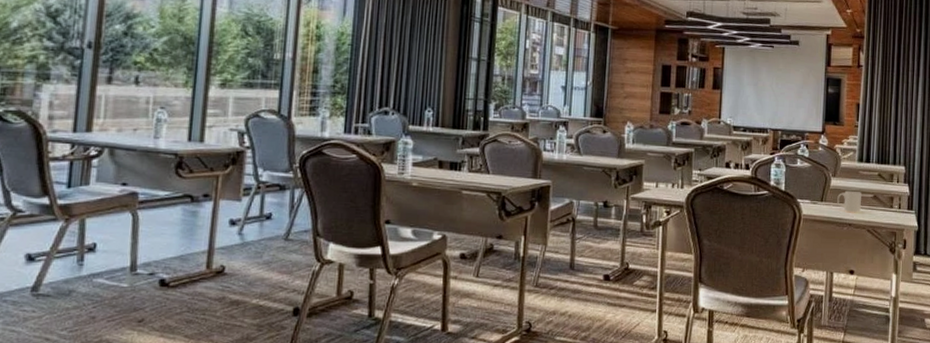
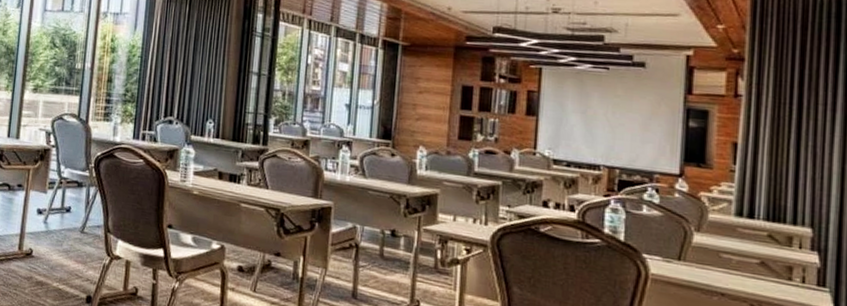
cup: present [837,190,862,213] -> none [702,250,741,281]

